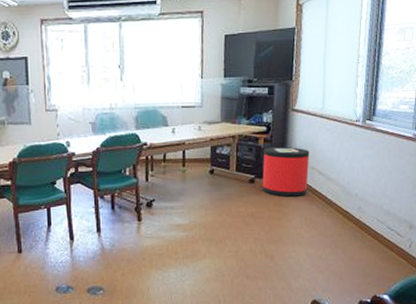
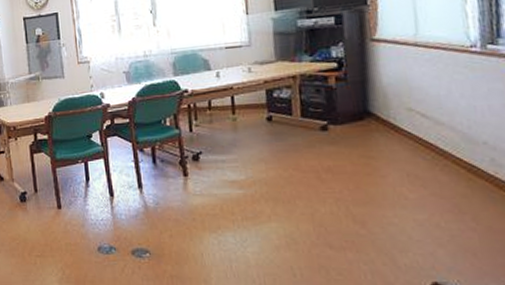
trash can: present [262,147,310,197] -> none [337,85,407,147]

